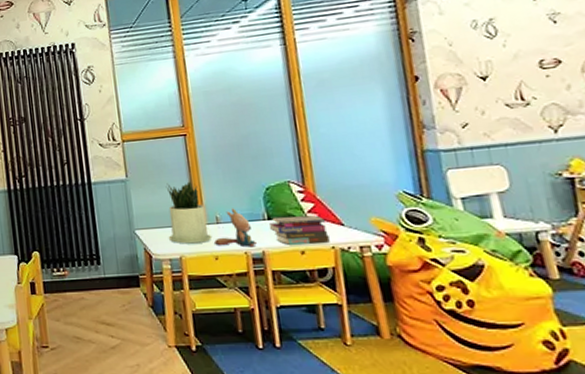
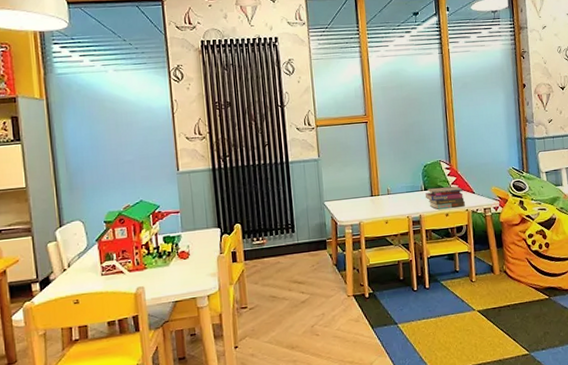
planter: present [165,181,213,244] -> none [350,160,384,212]
toy animal: present [213,208,257,247] -> none [385,182,416,213]

